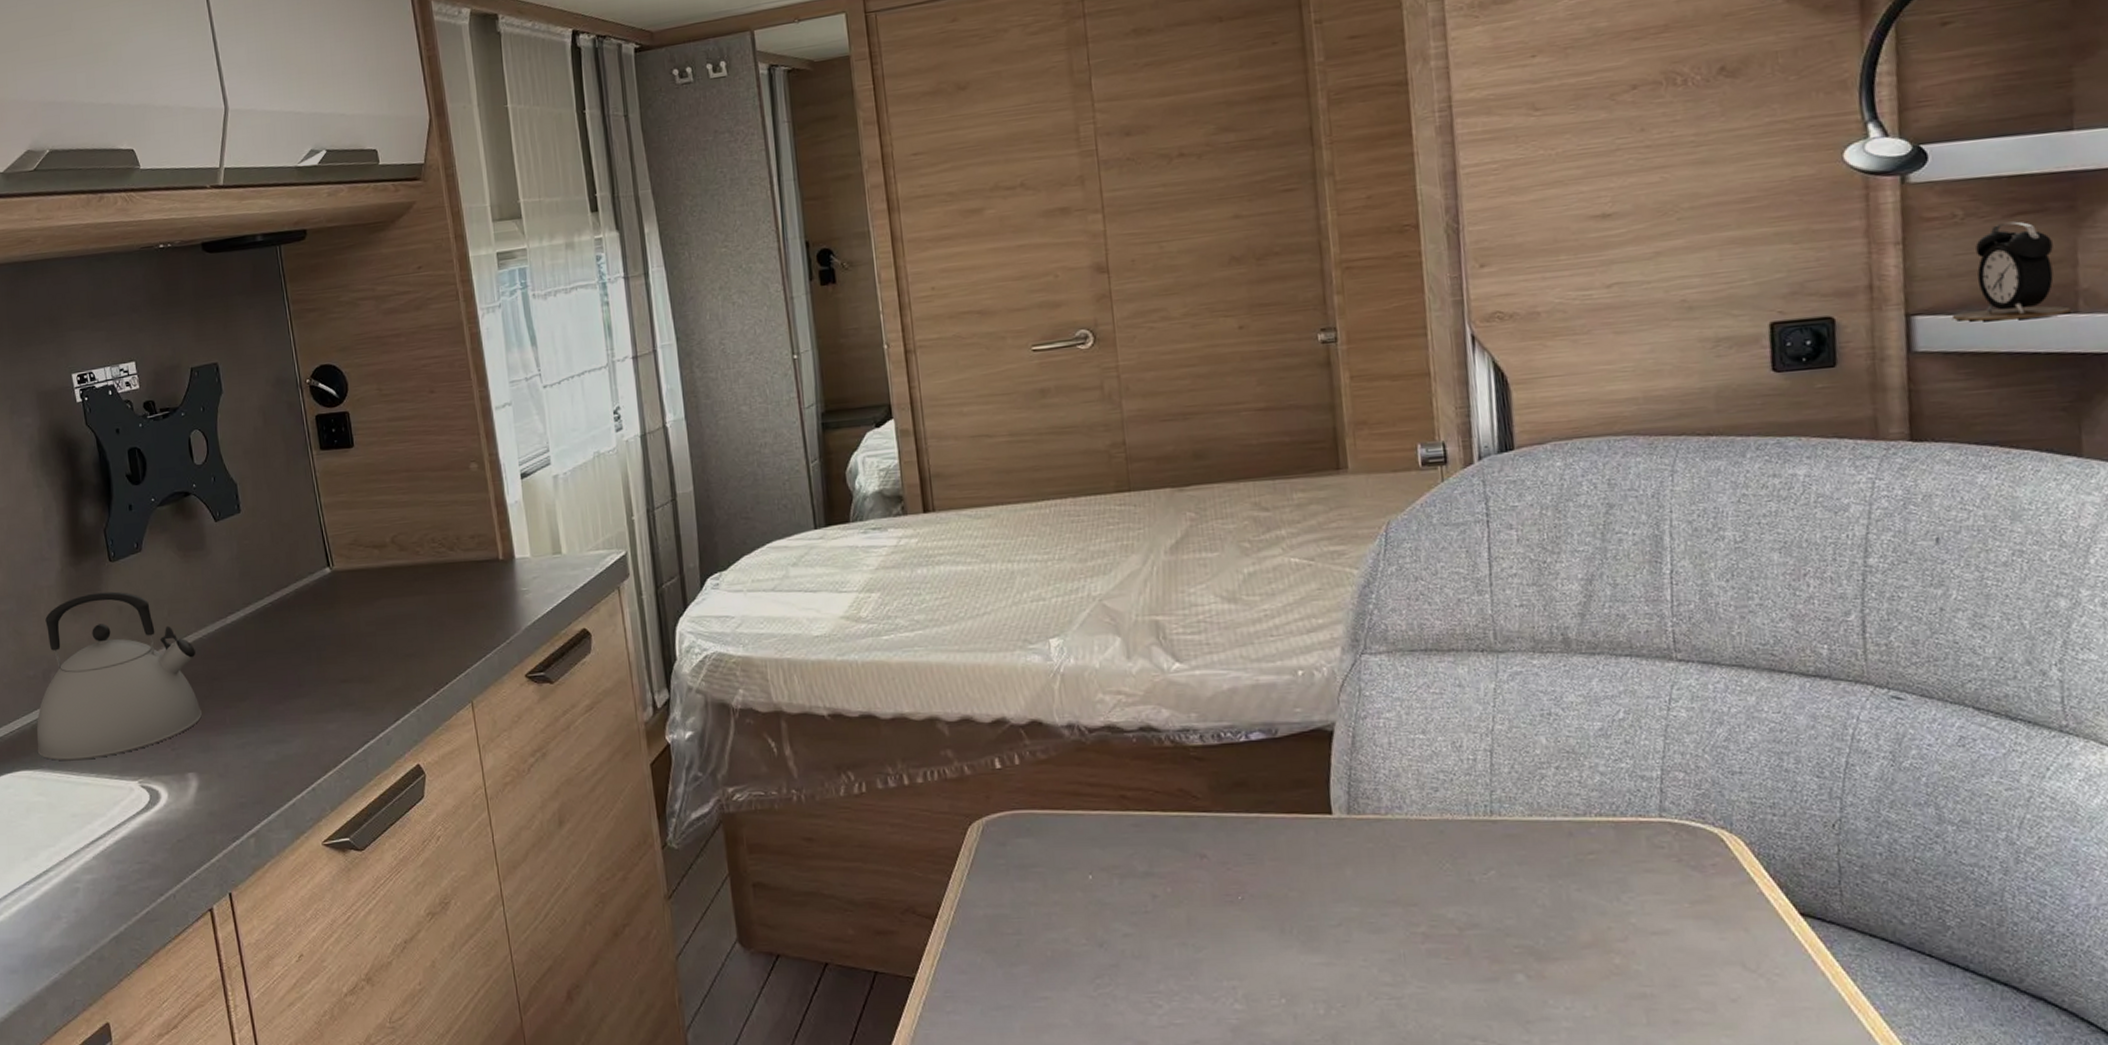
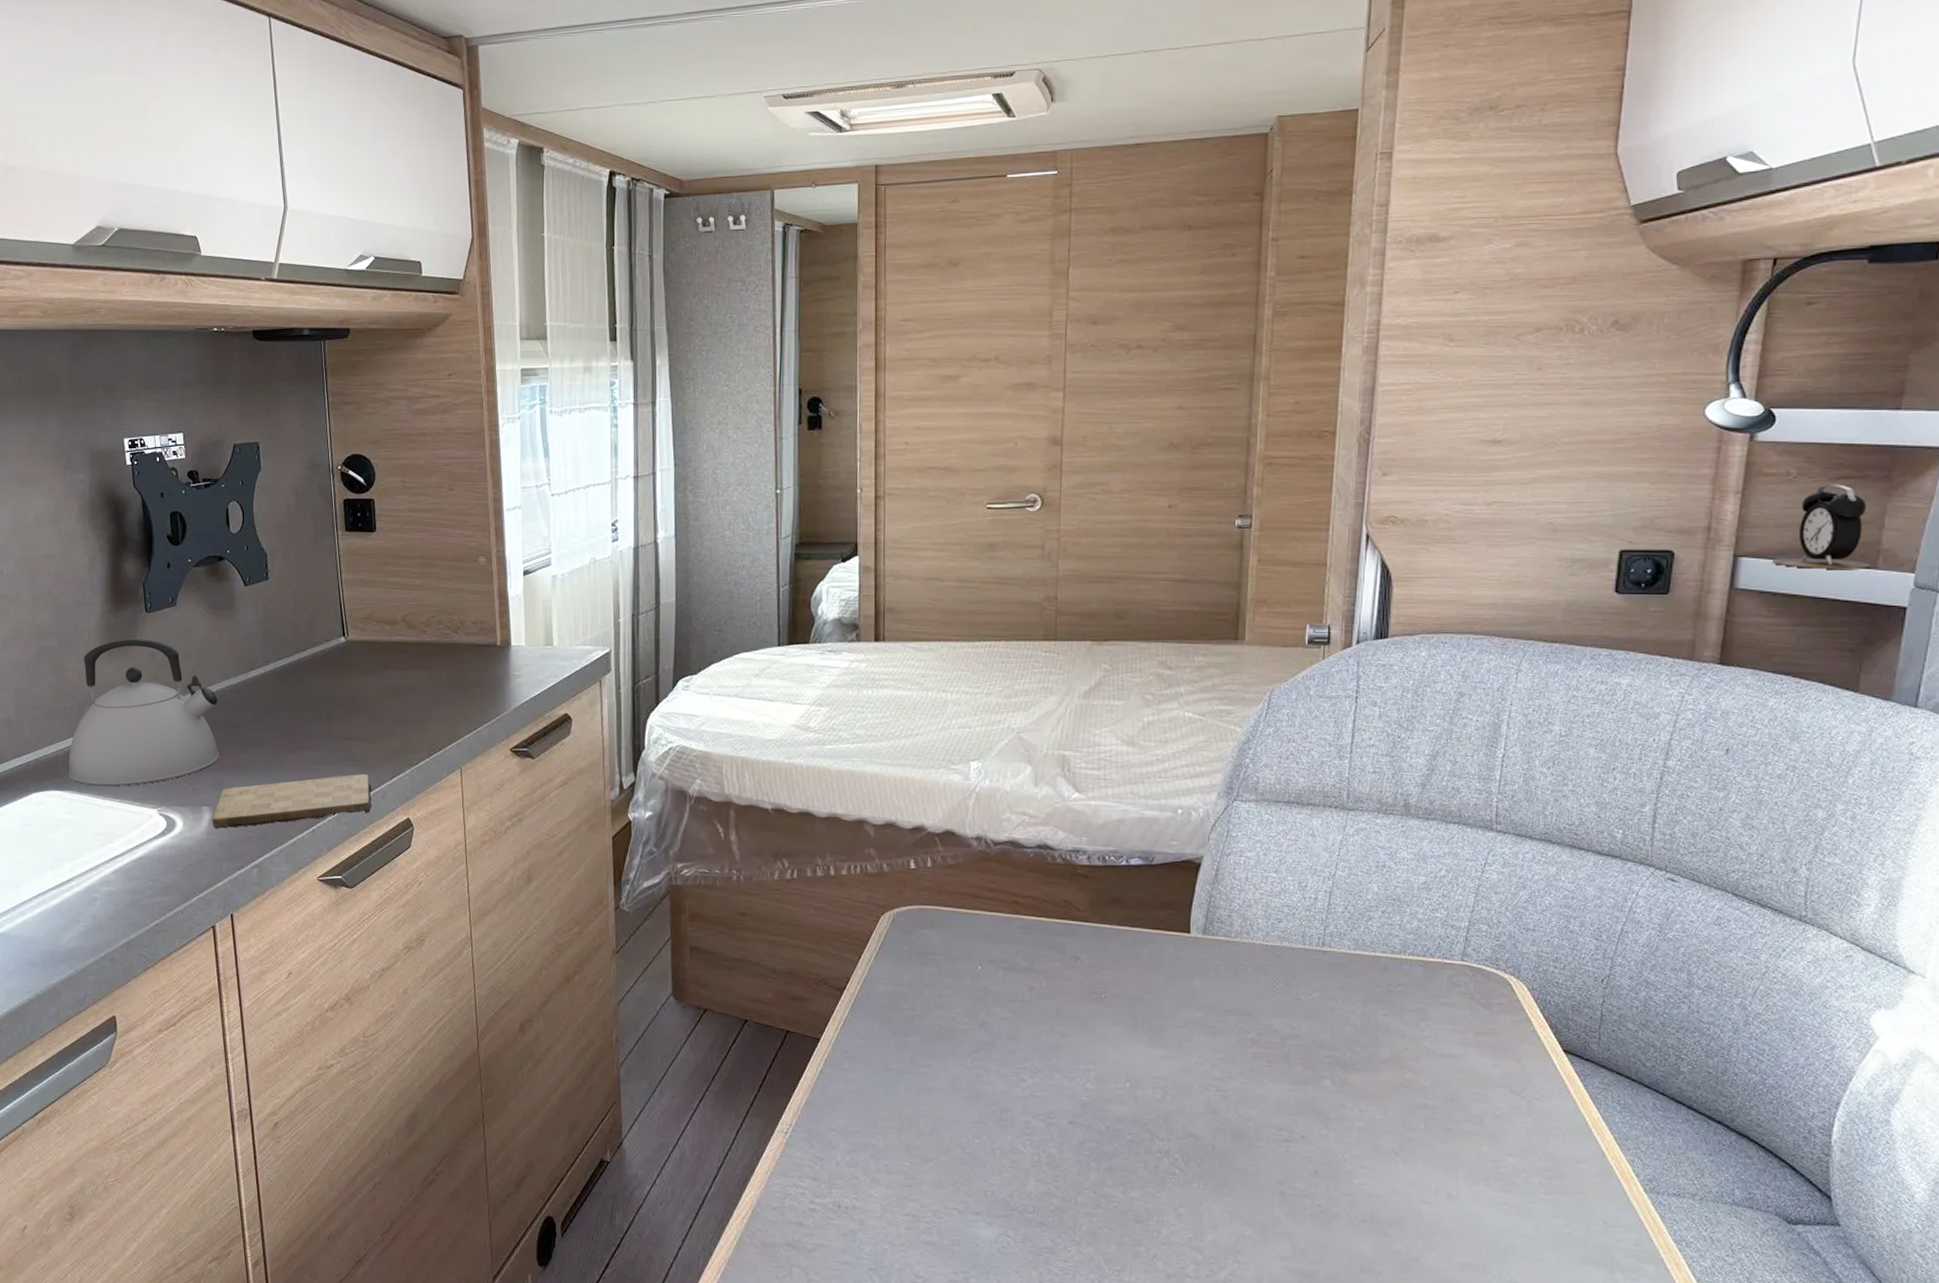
cutting board: none [200,718,377,796] -> present [212,773,372,828]

